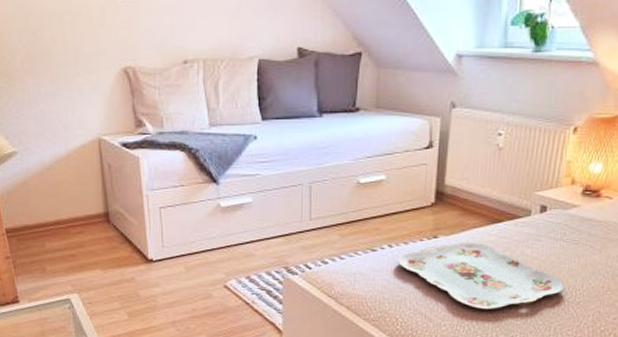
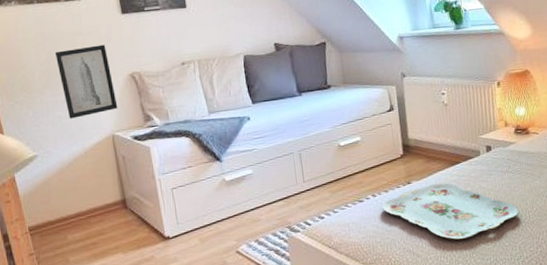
wall art: none [39,29,107,114] -> present [54,44,118,119]

